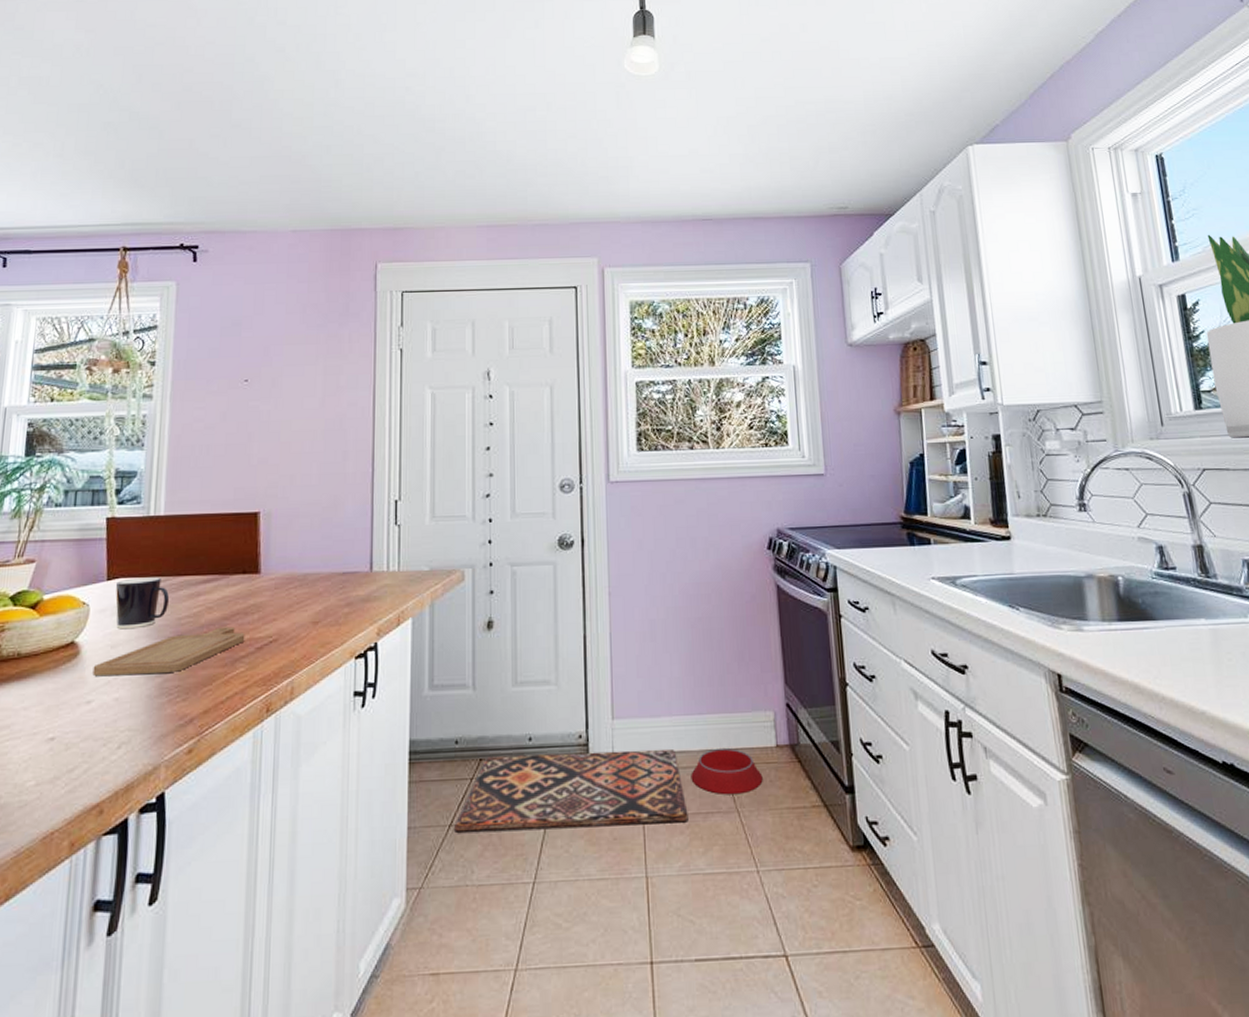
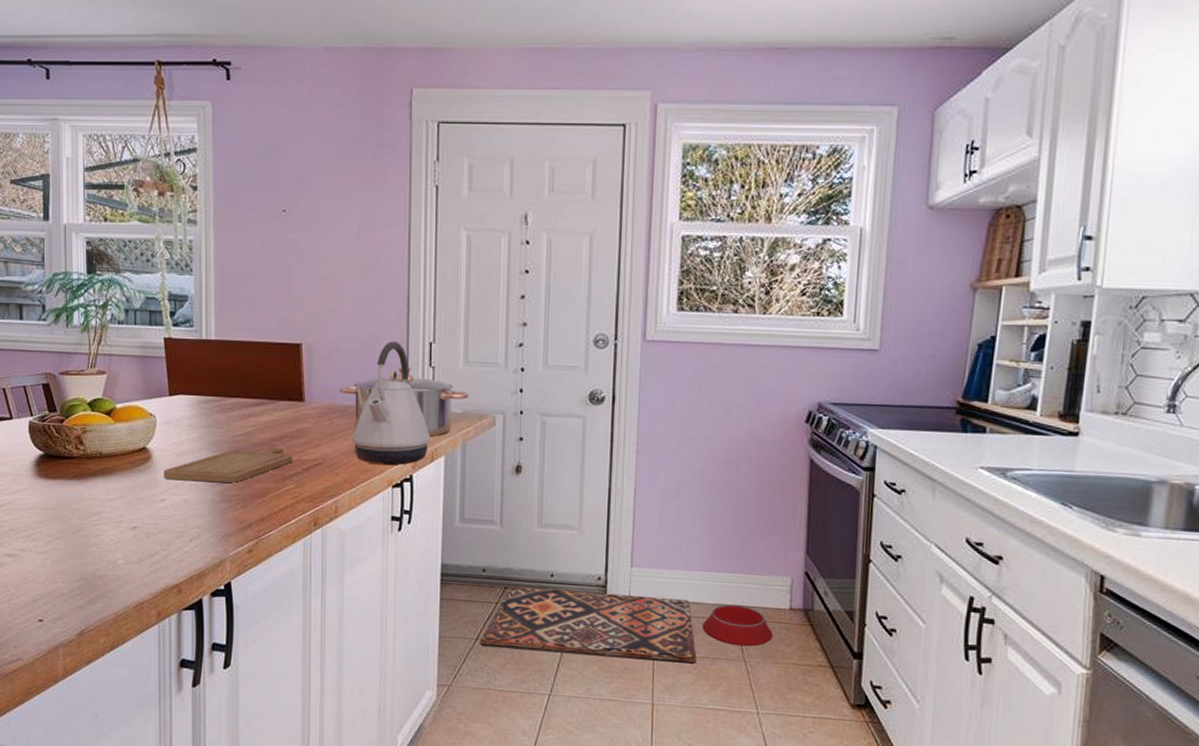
mug: present [115,577,170,630] -> none [176,396,225,442]
cooking pot: none [299,527,437,599] -> present [340,366,469,437]
kettle: none [312,502,397,635] -> present [352,341,431,466]

